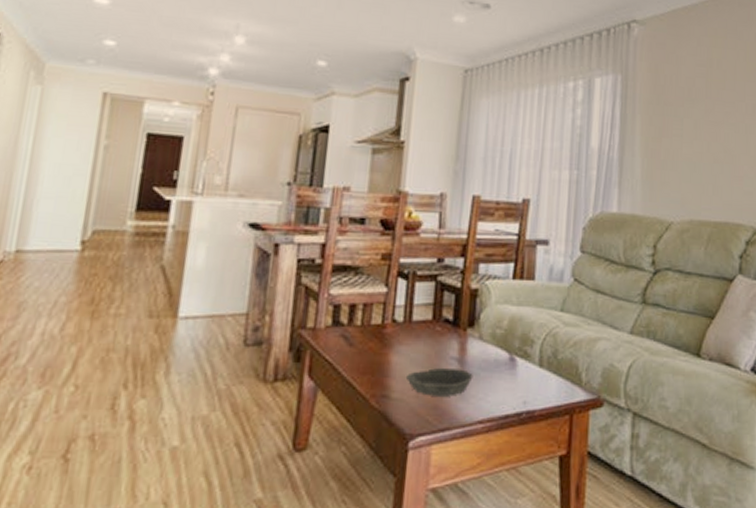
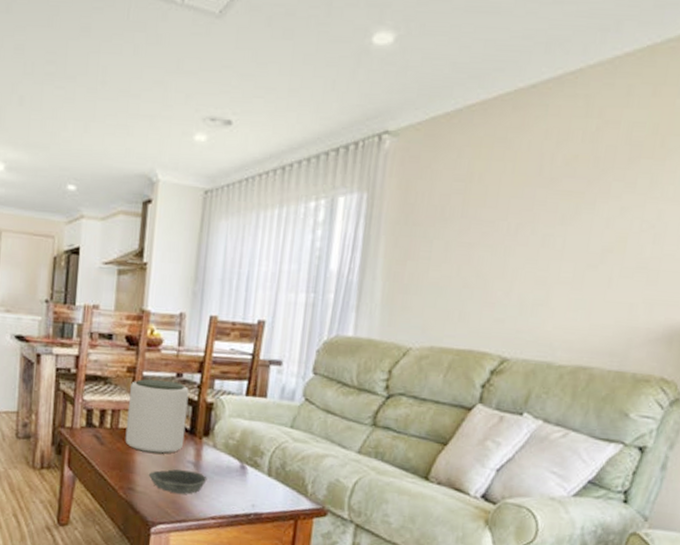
plant pot: none [378,266,452,351] -> present [125,379,189,454]

